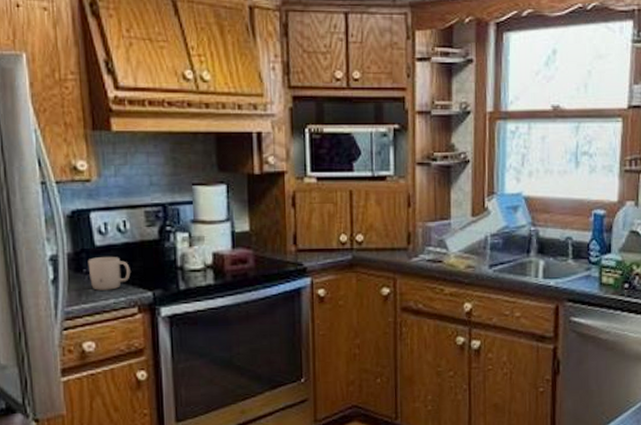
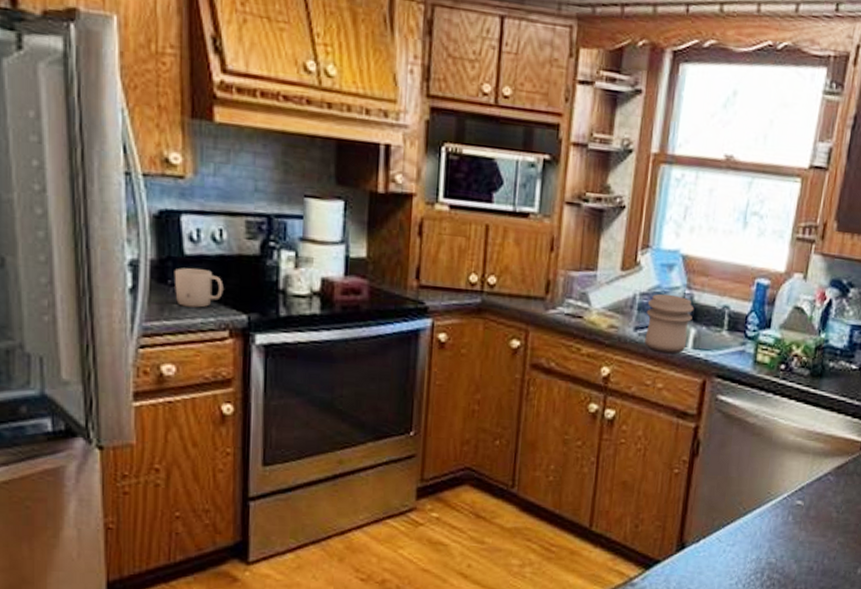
jar: none [498,232,541,286] -> present [644,294,695,355]

